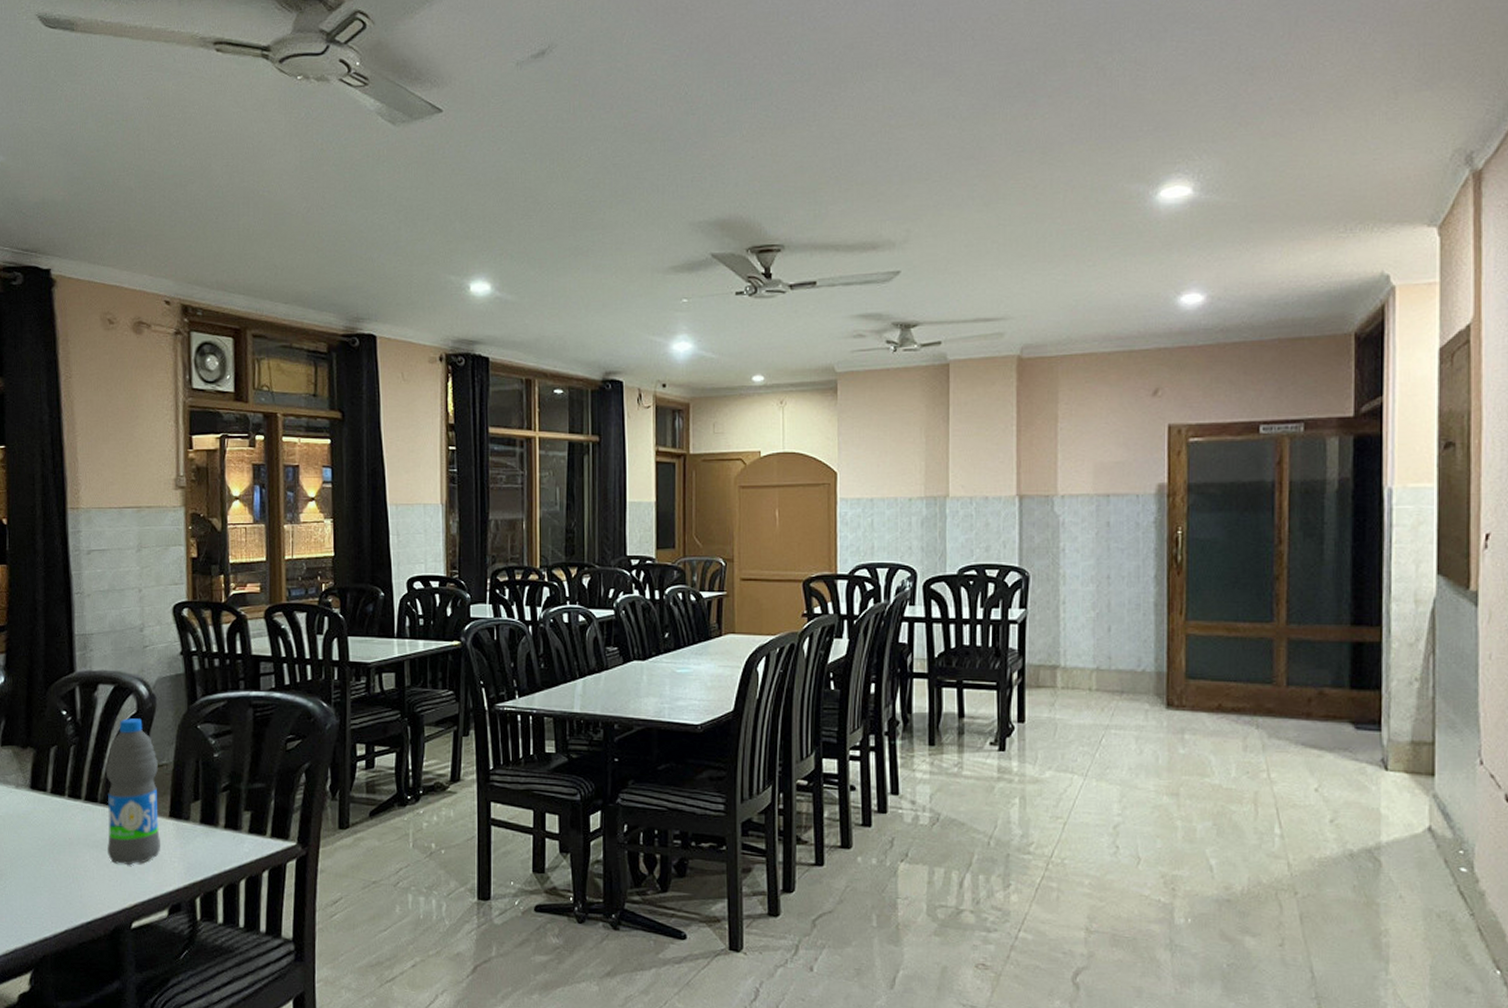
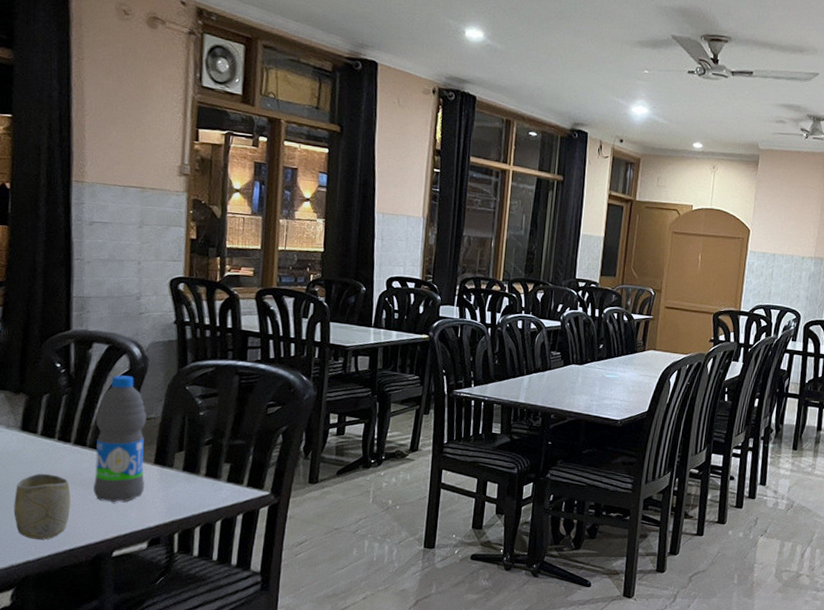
cup: none [27,836,86,914] -> present [14,473,71,540]

